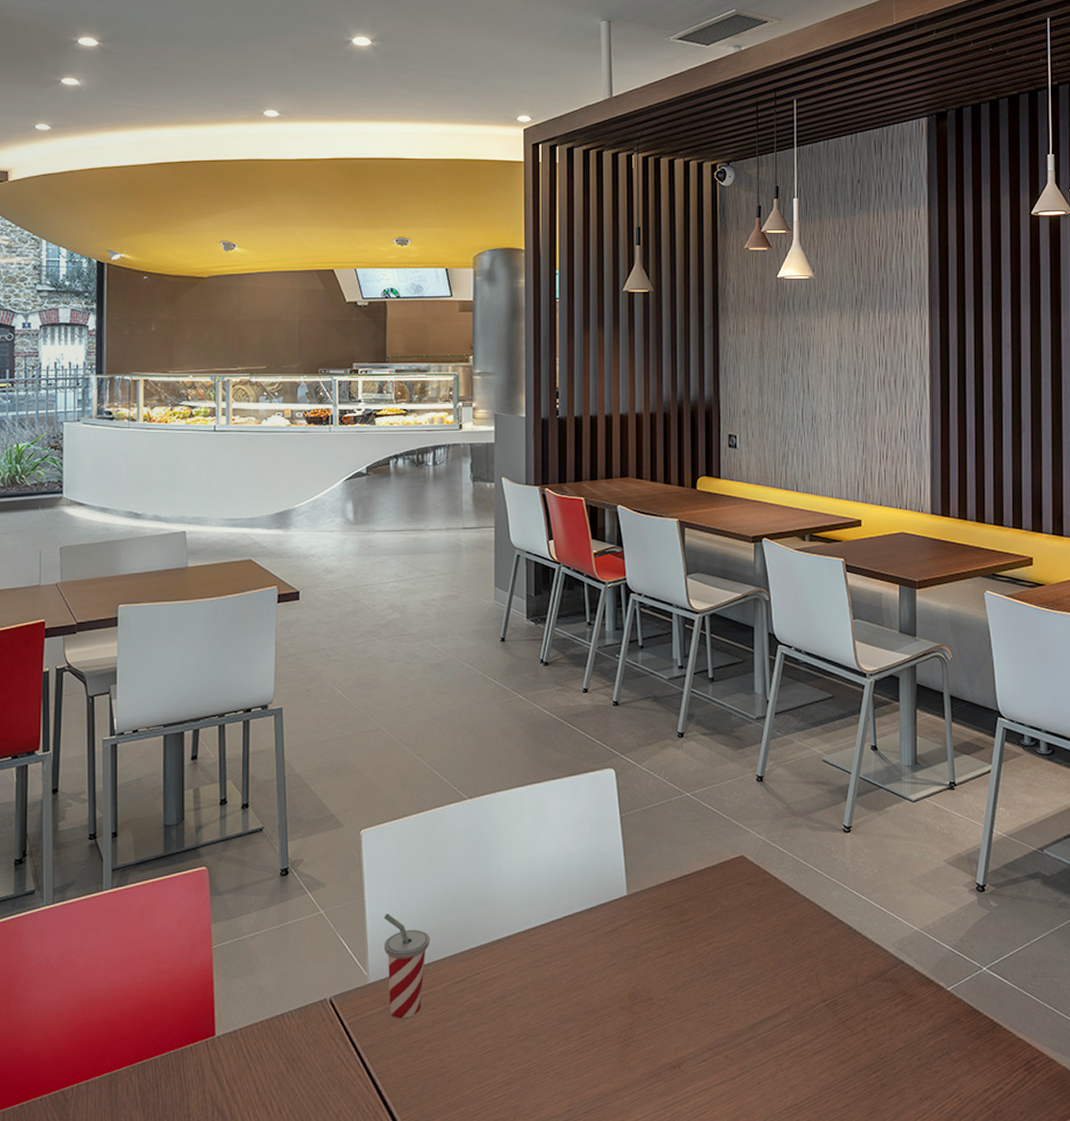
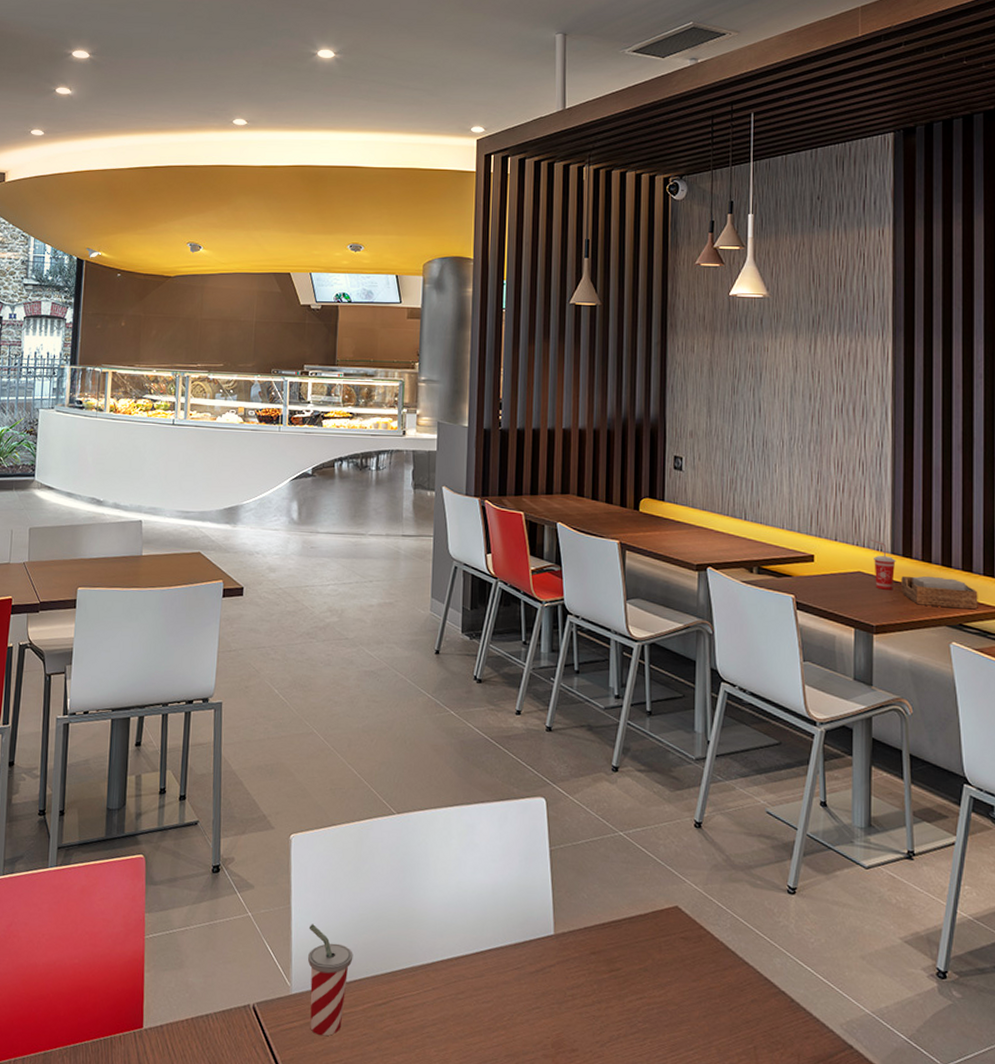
beverage cup: none [912,501,935,548] -> present [870,539,896,590]
napkin holder: none [940,532,1008,560] -> present [901,575,978,610]

